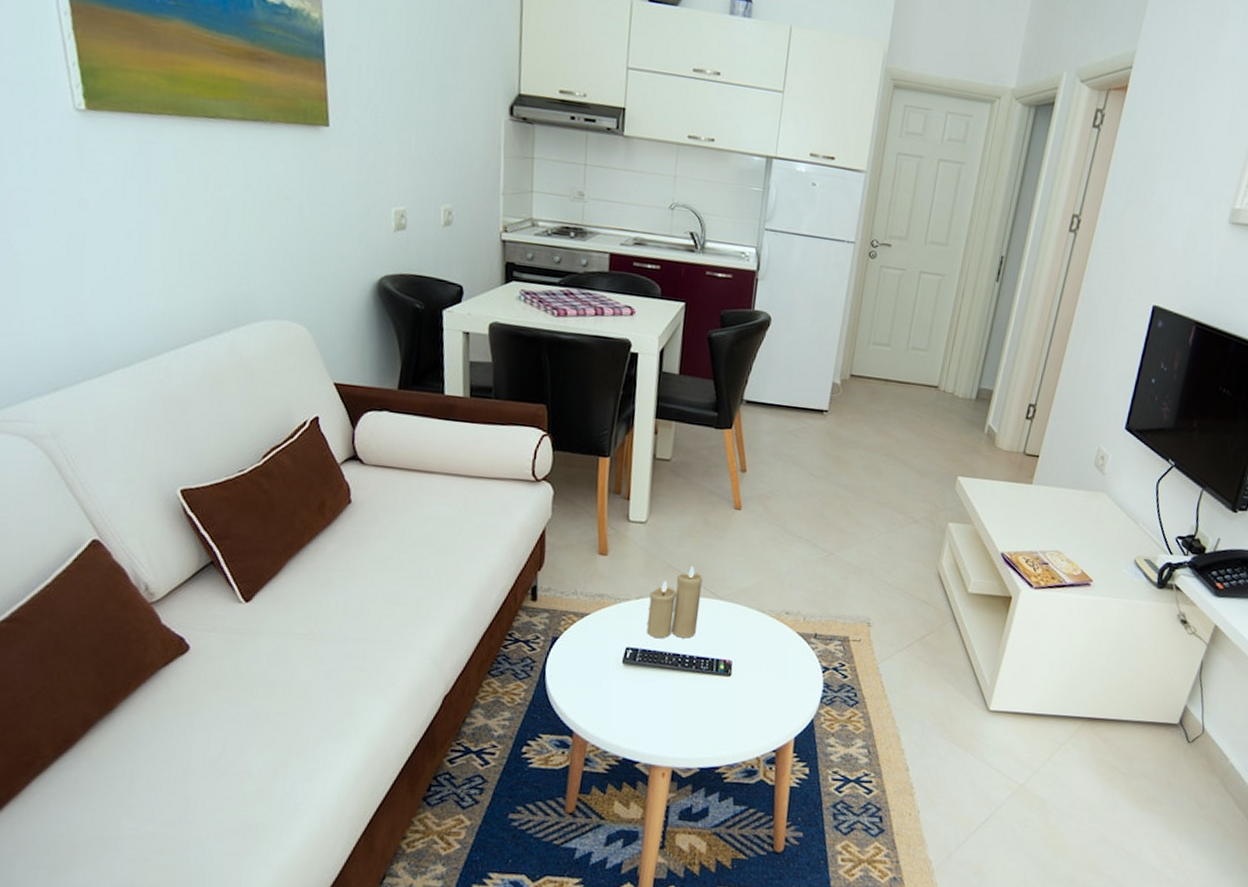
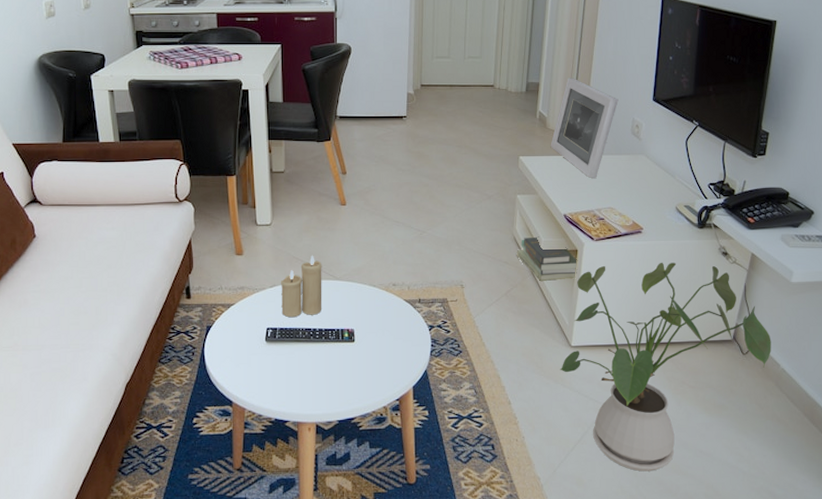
books: none [938,575,1011,630] -> present [516,236,578,281]
house plant: none [972,620,1223,867] -> present [560,262,771,472]
picture frame: none [996,389,1085,515] -> present [550,78,619,179]

